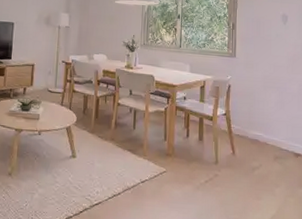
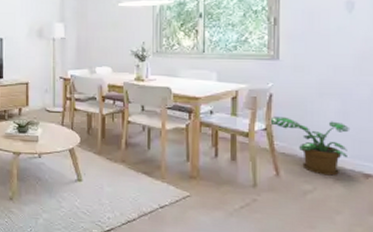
potted plant: none [227,104,286,155] -> present [268,116,351,176]

